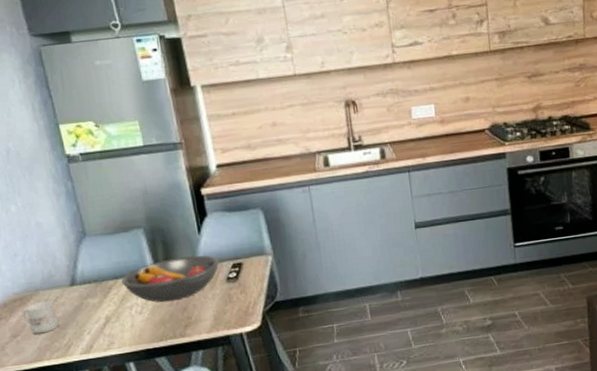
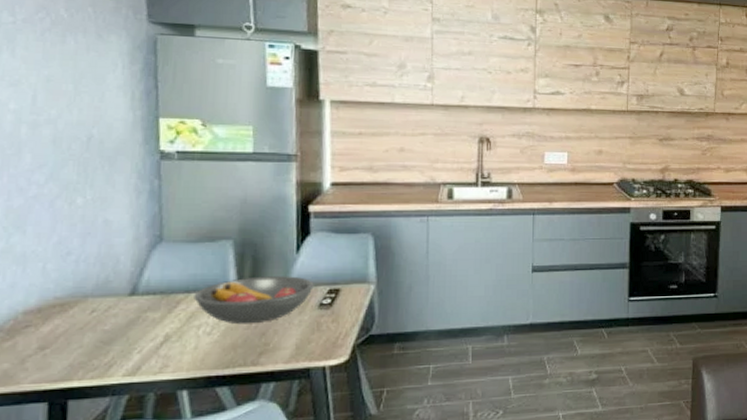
mug: present [21,300,59,335] -> none [57,309,104,348]

